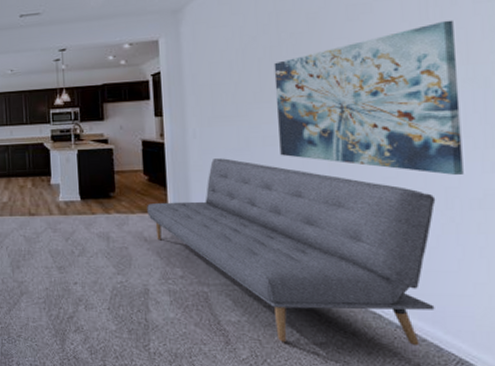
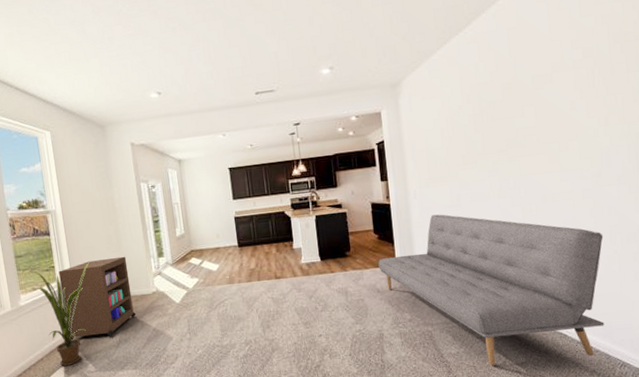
wall art: present [274,20,464,175] -> none [477,87,623,216]

